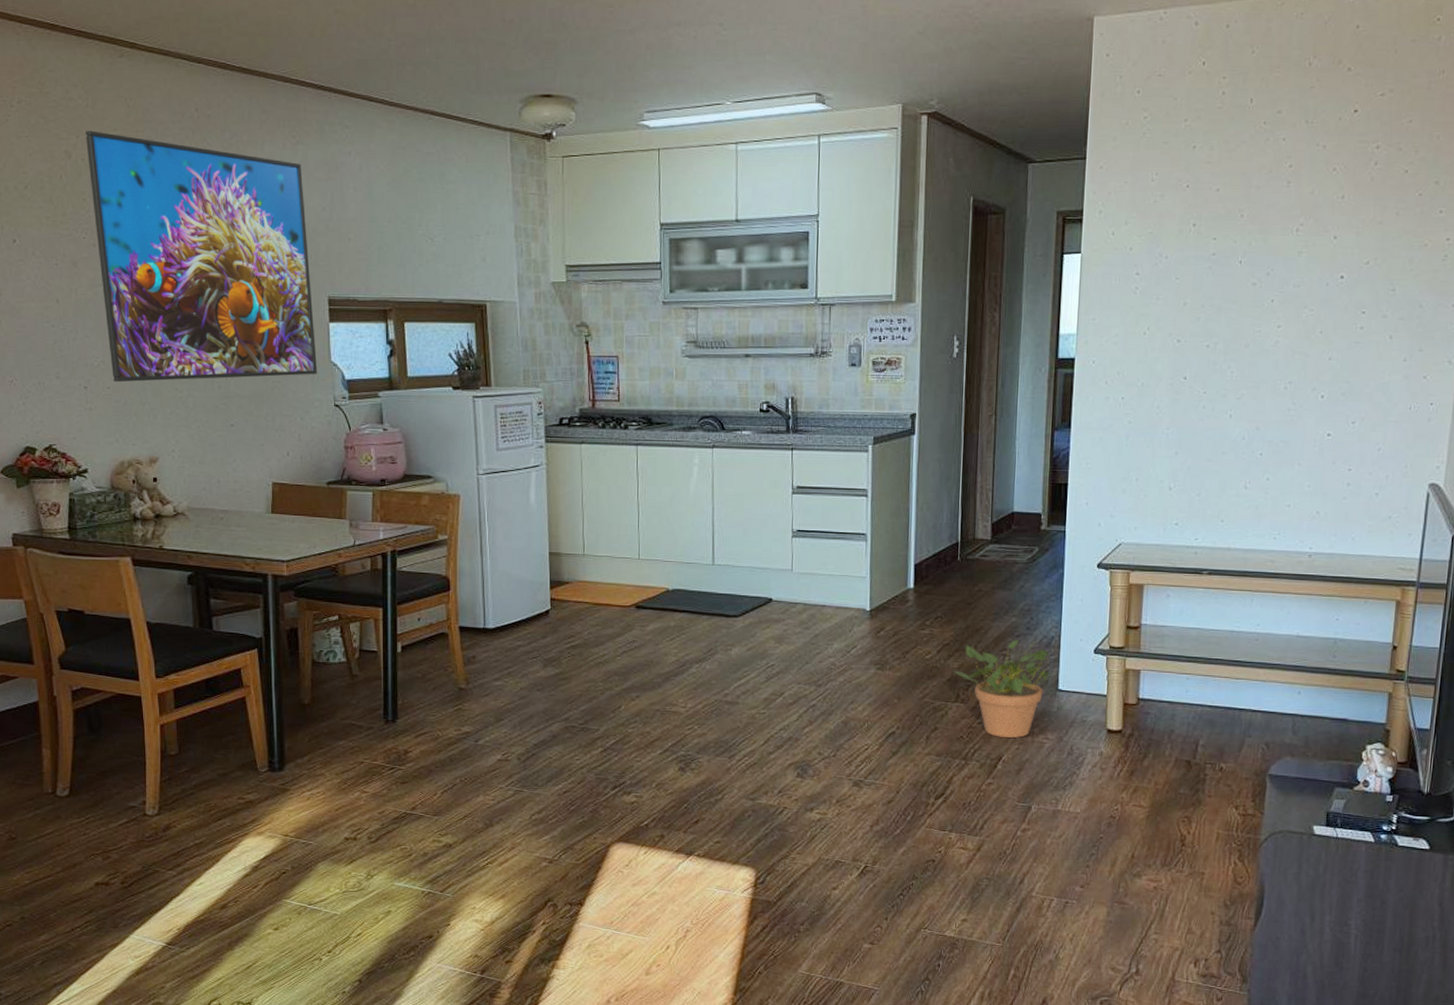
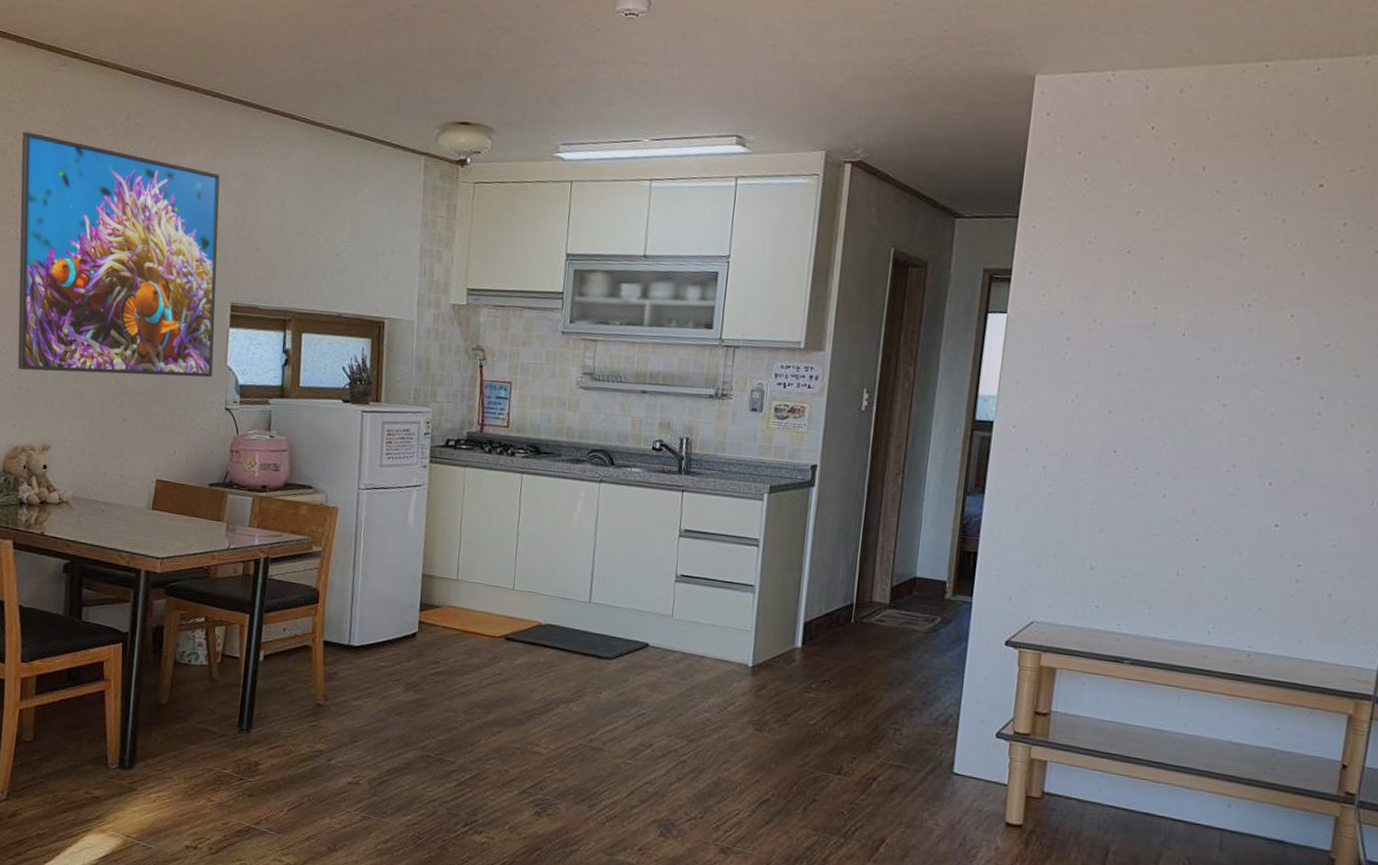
potted plant: present [953,640,1056,739] -> none [837,713,952,821]

